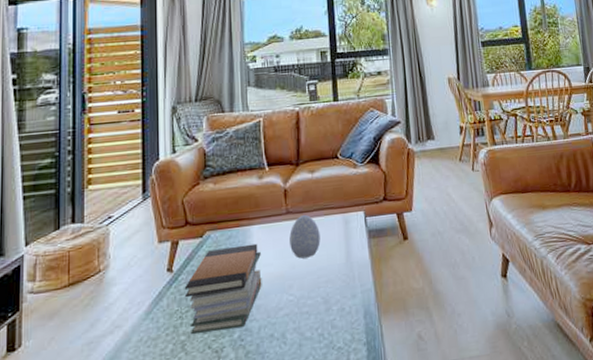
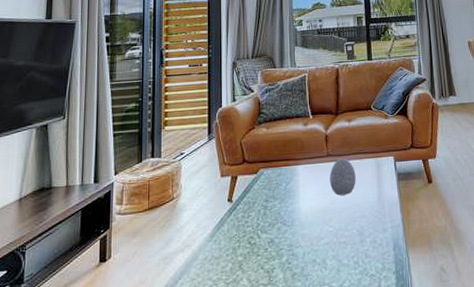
book stack: present [184,243,262,334] -> none [242,181,306,255]

